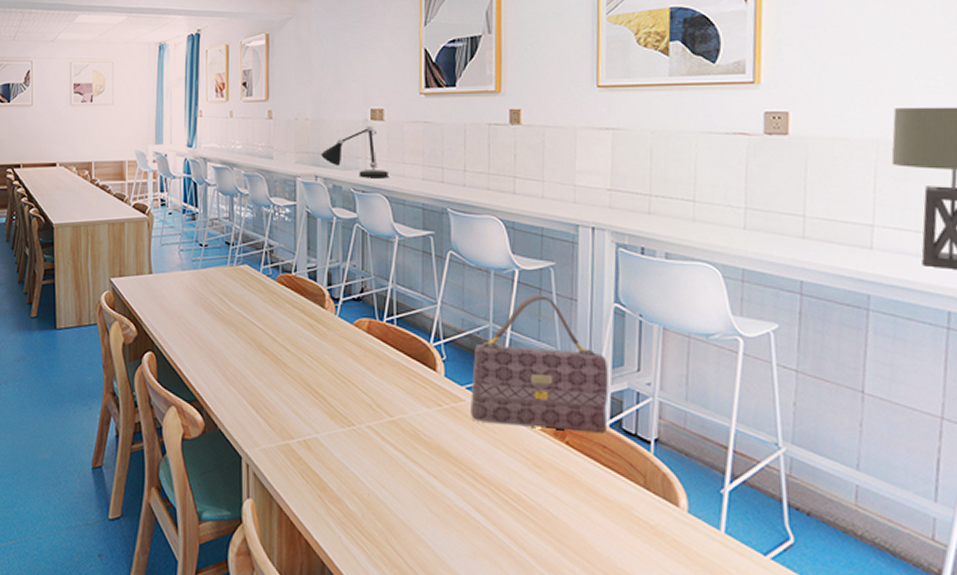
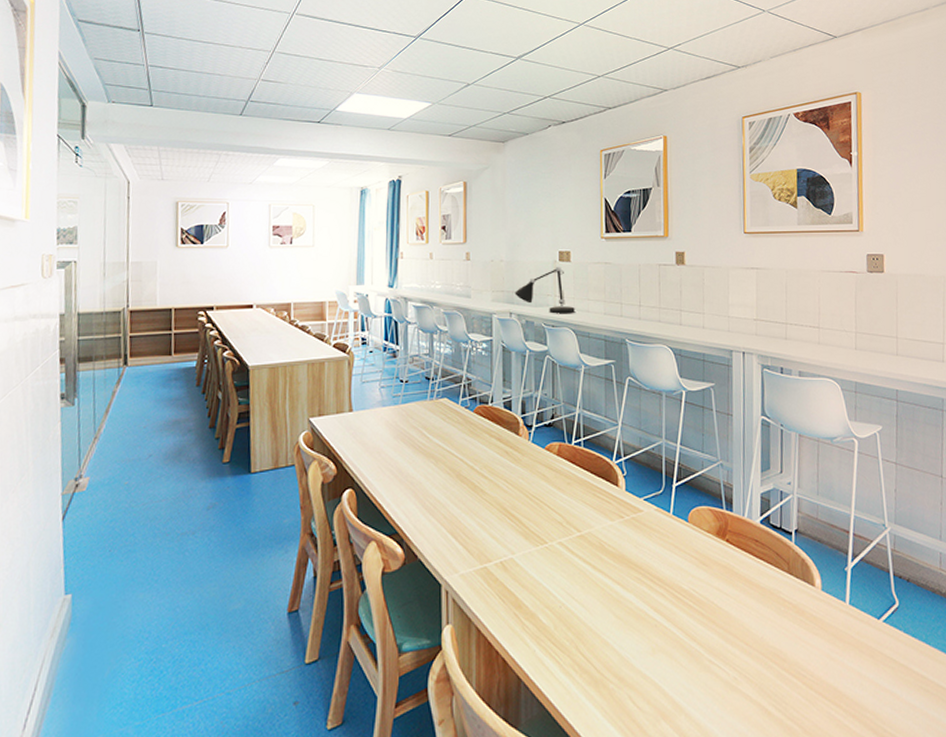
handbag: present [471,294,609,434] -> none [648,412,759,530]

